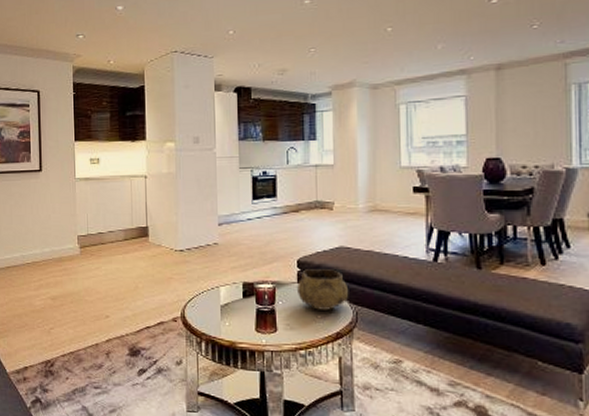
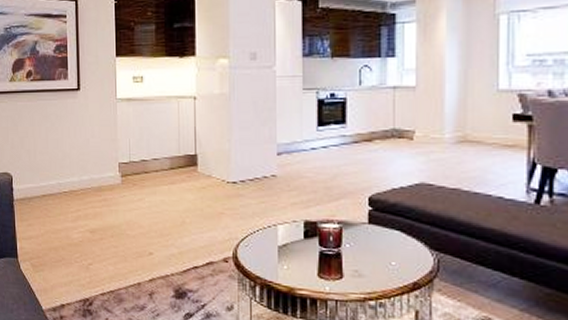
decorative bowl: present [297,269,349,310] -> none [368,208,430,257]

